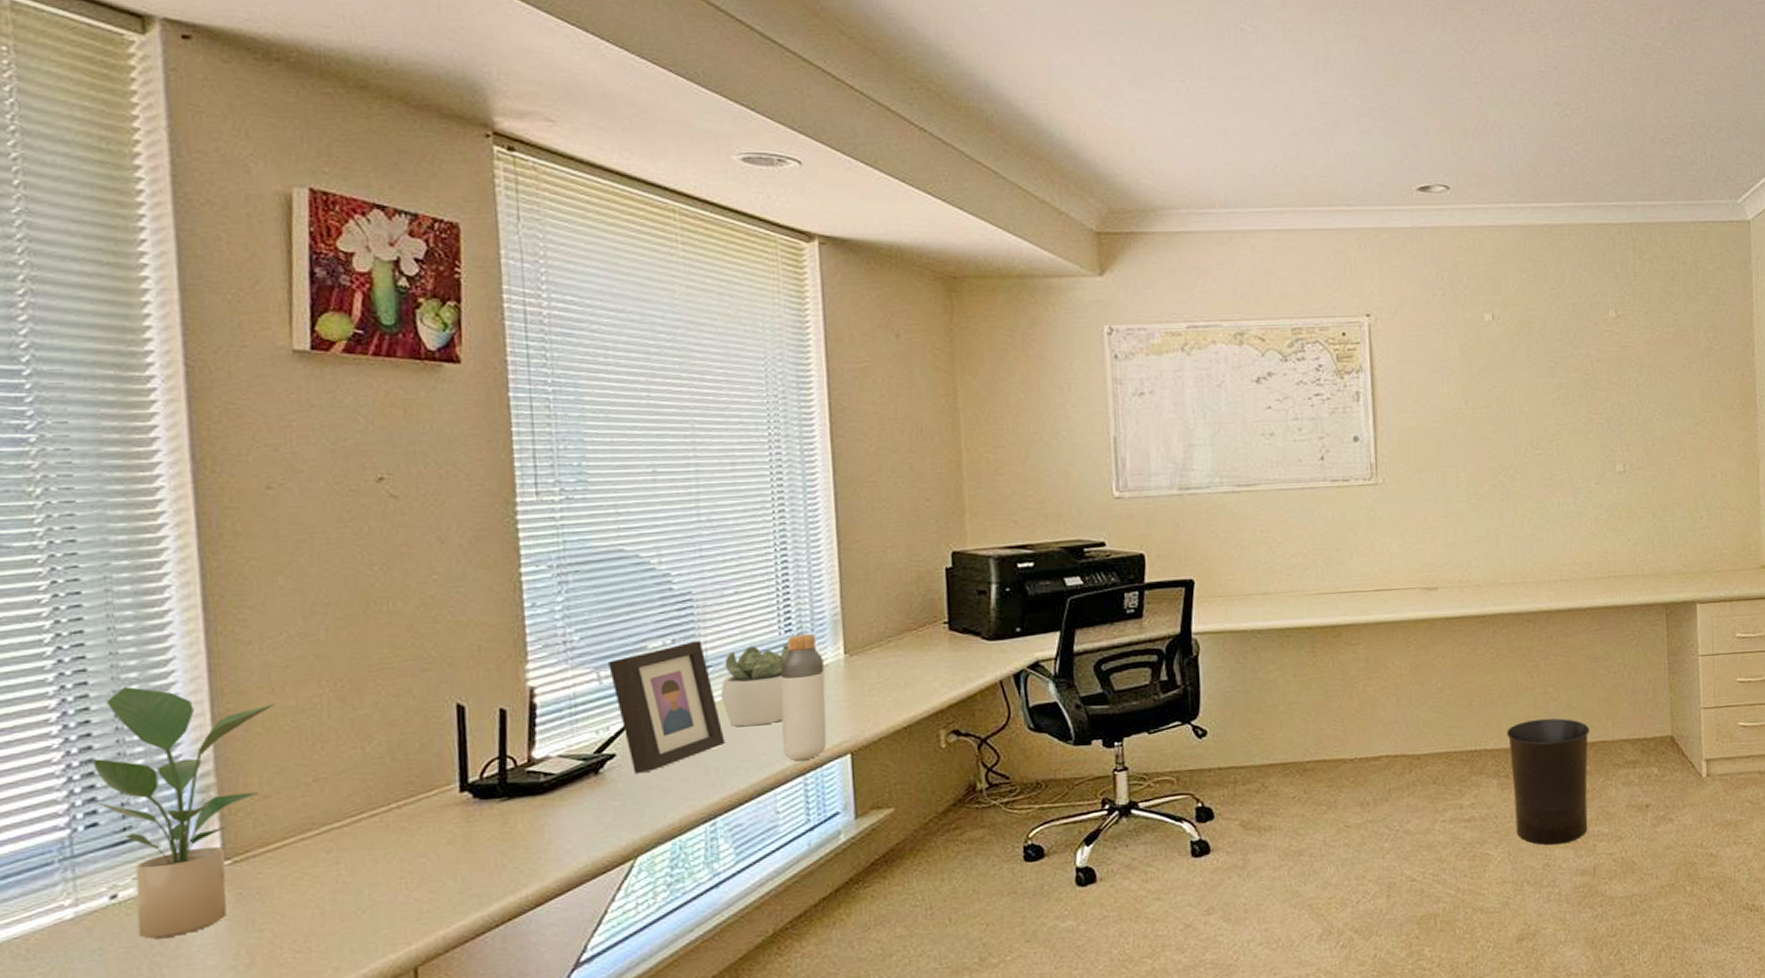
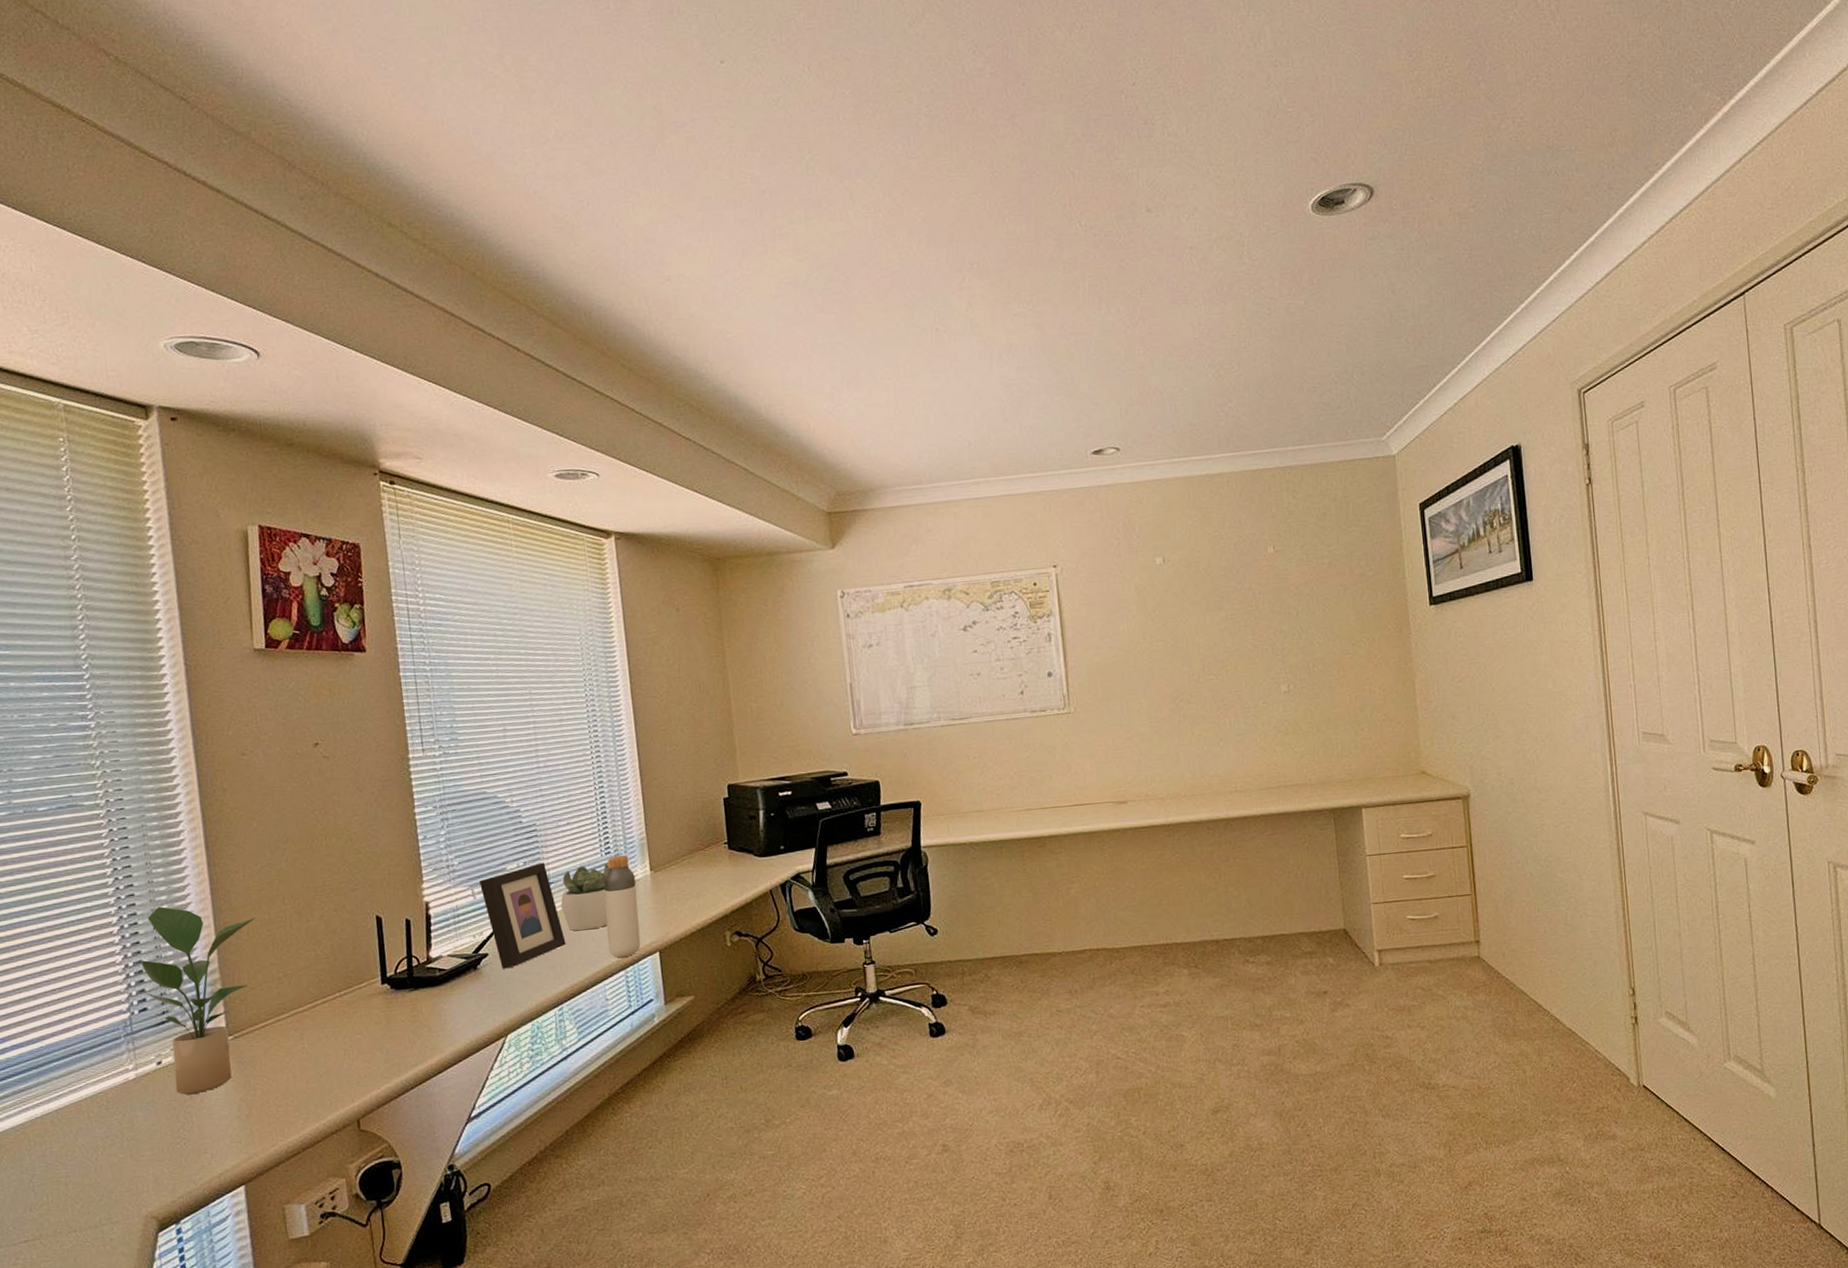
waste bin: present [1506,718,1590,845] -> none [1194,914,1272,1028]

